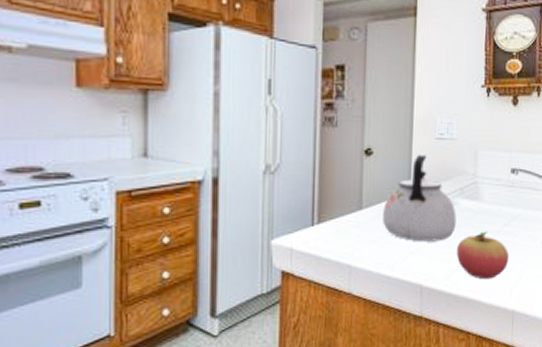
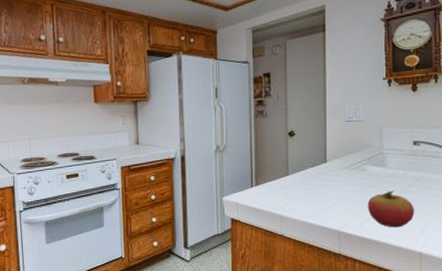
kettle: present [383,155,457,242] -> none [305,134,366,199]

